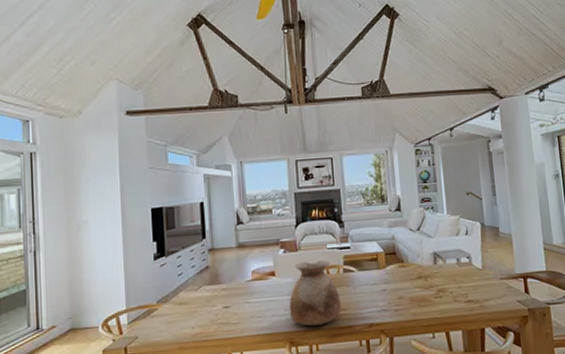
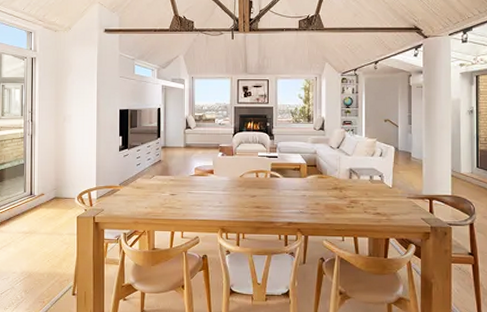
vase: present [289,260,341,327] -> none [223,164,266,218]

